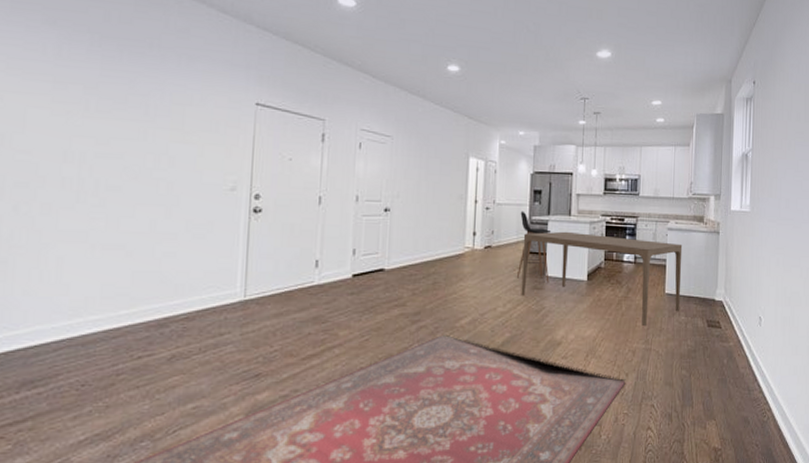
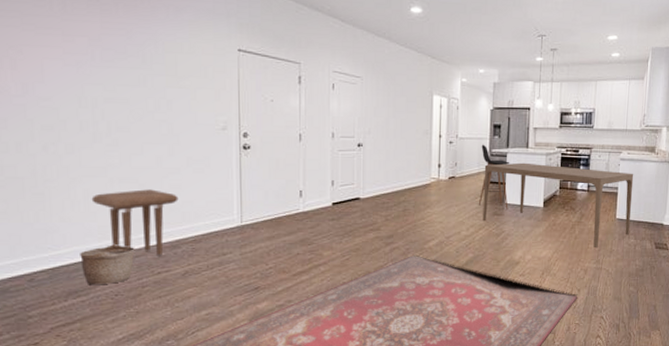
basket: none [43,323,113,374] -> present [80,244,135,286]
side table: none [65,257,172,337] -> present [91,189,179,256]

